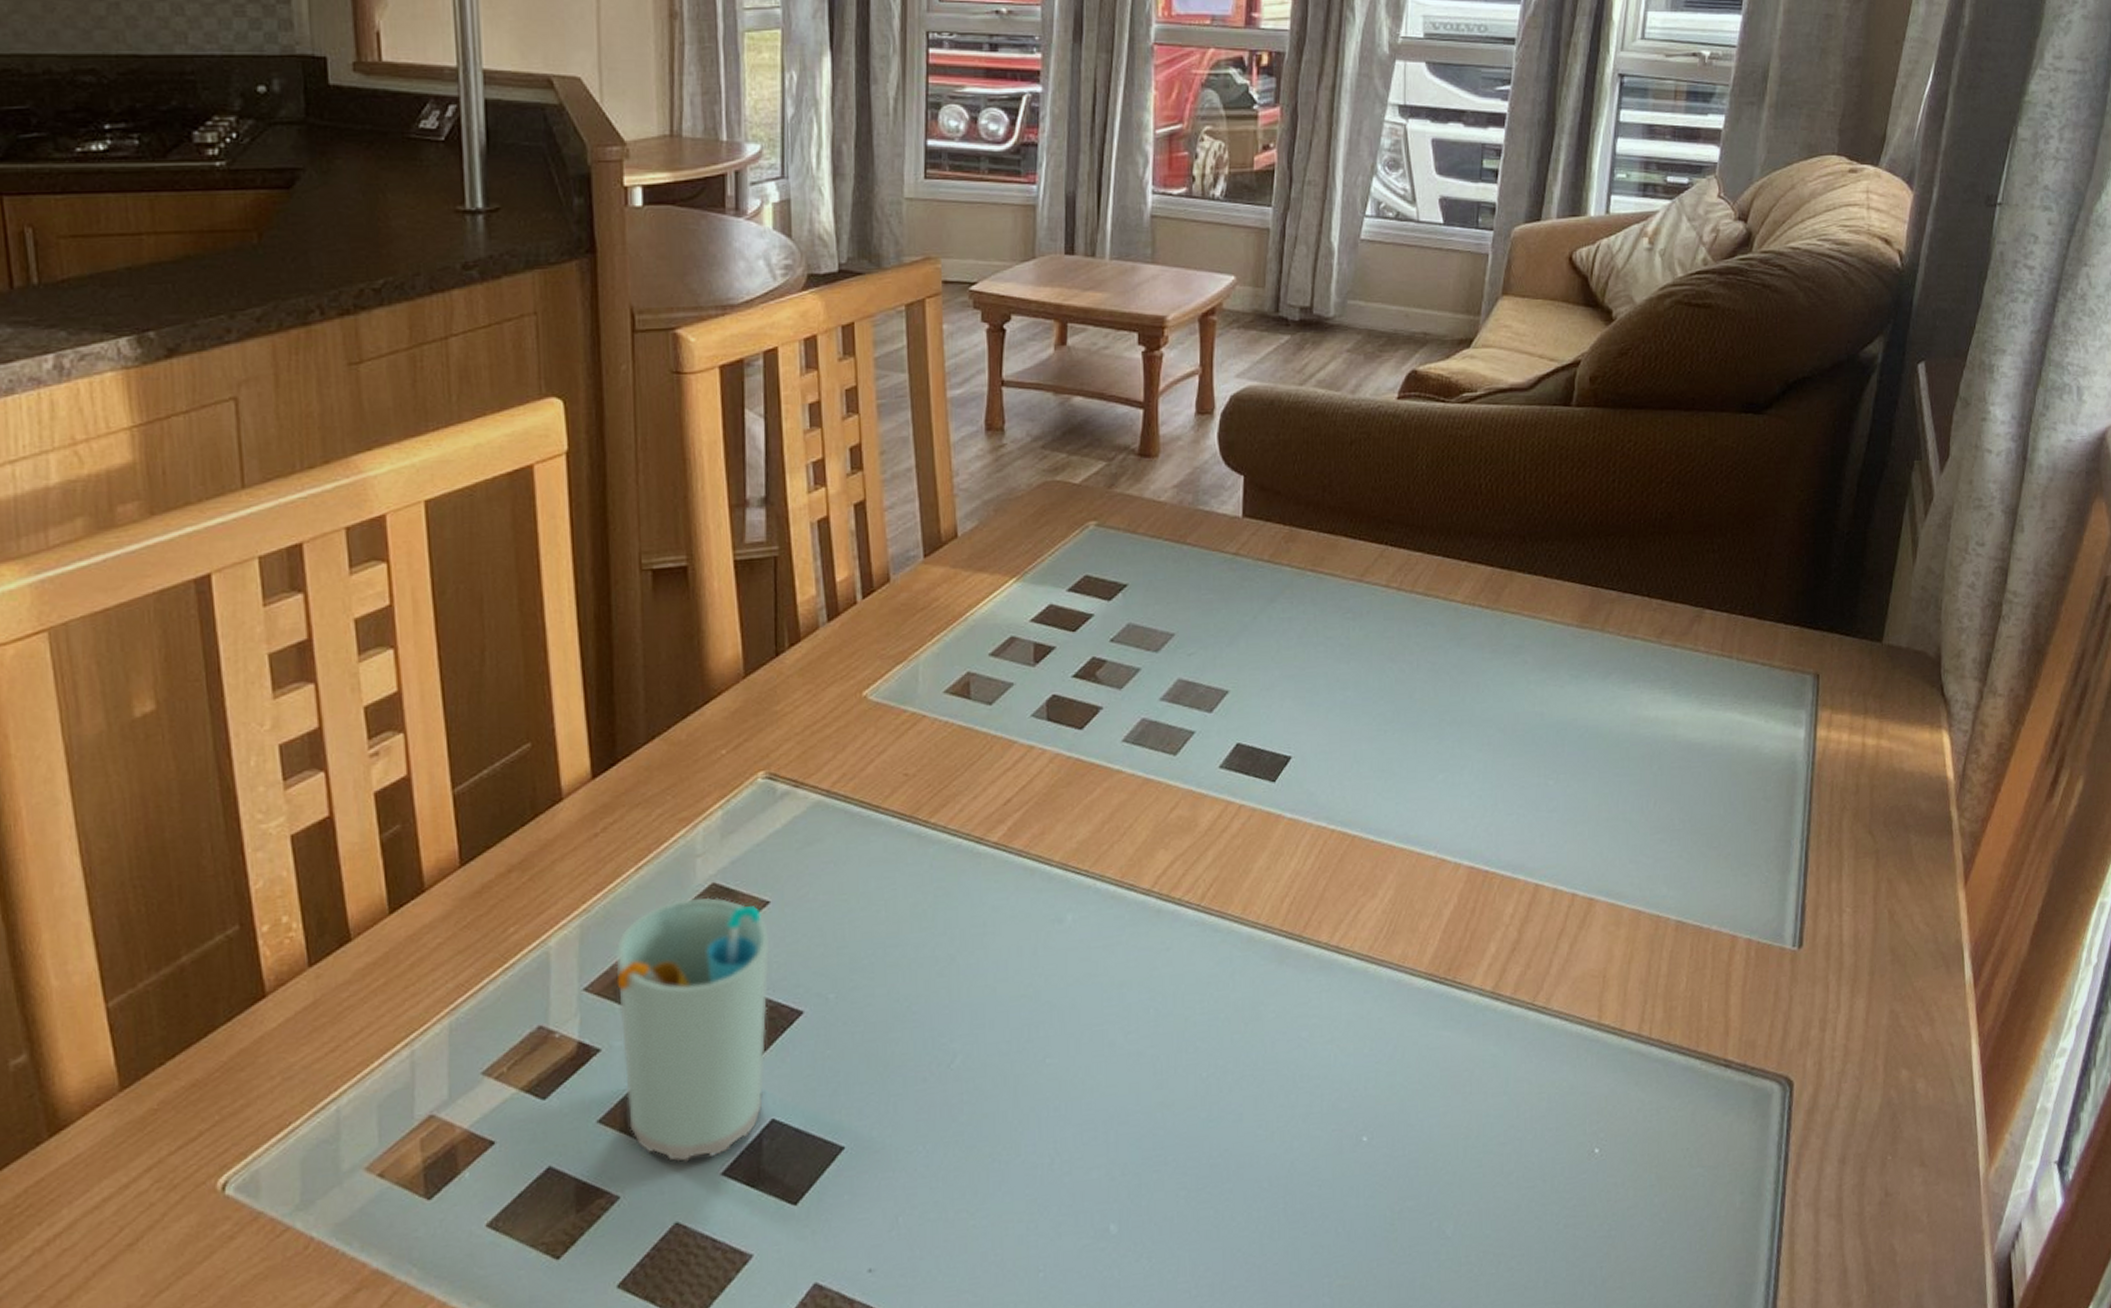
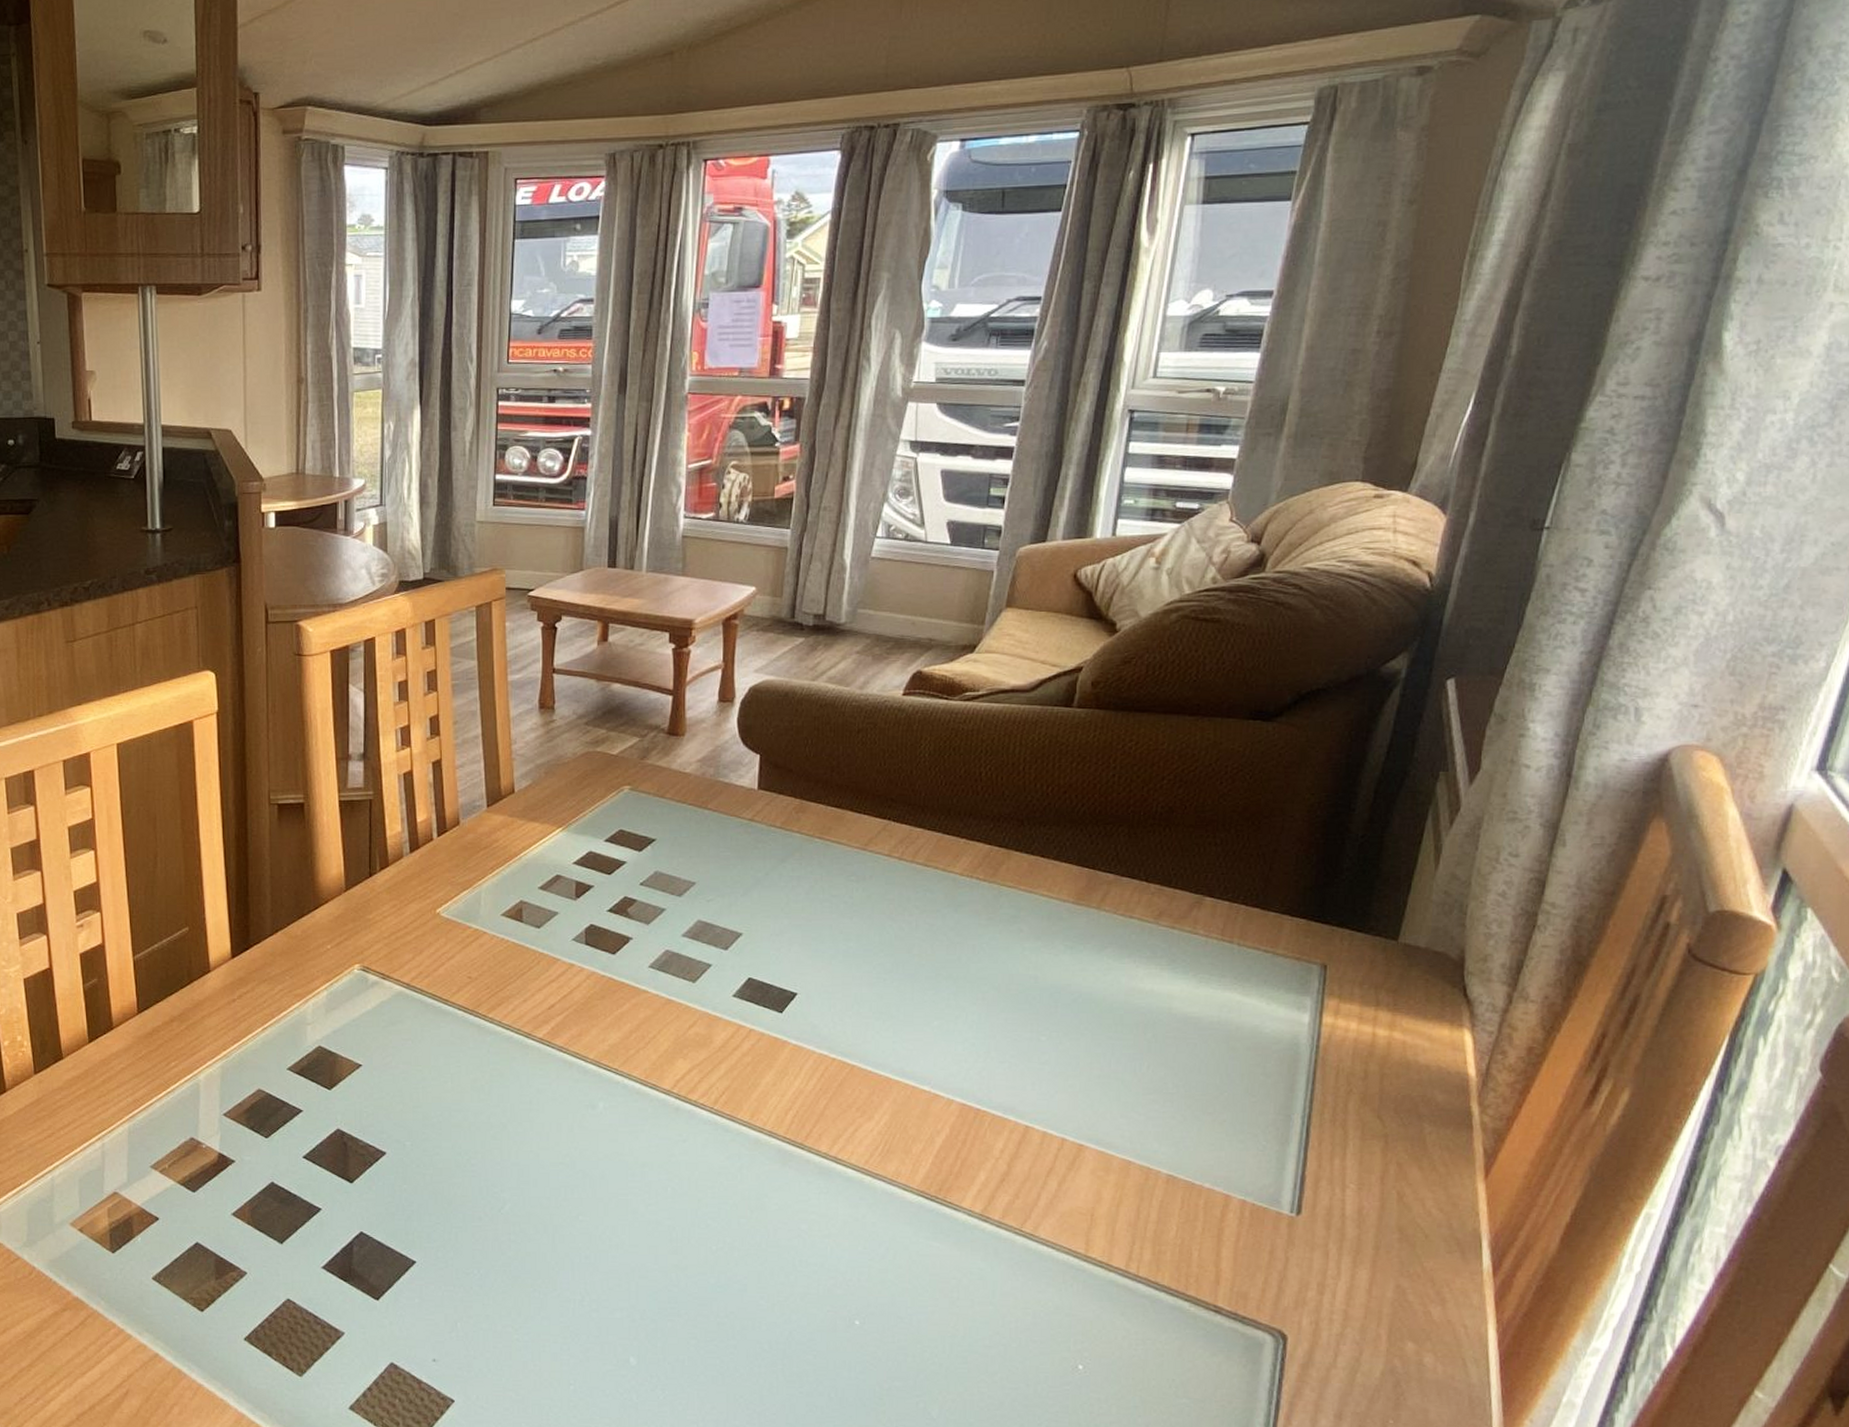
cup: present [615,897,770,1163] -> none [247,1056,362,1255]

